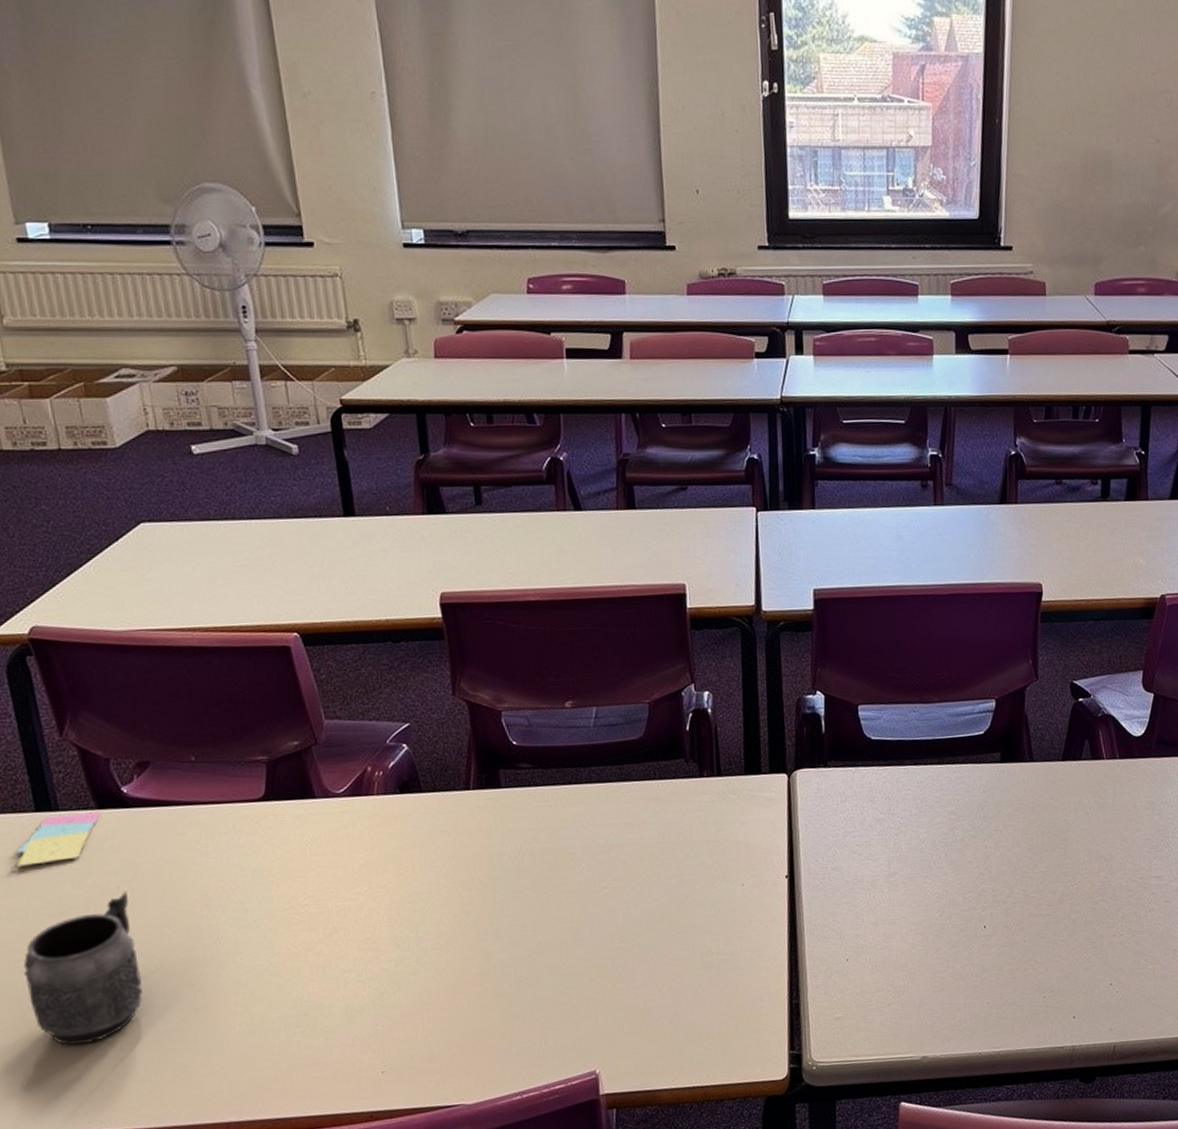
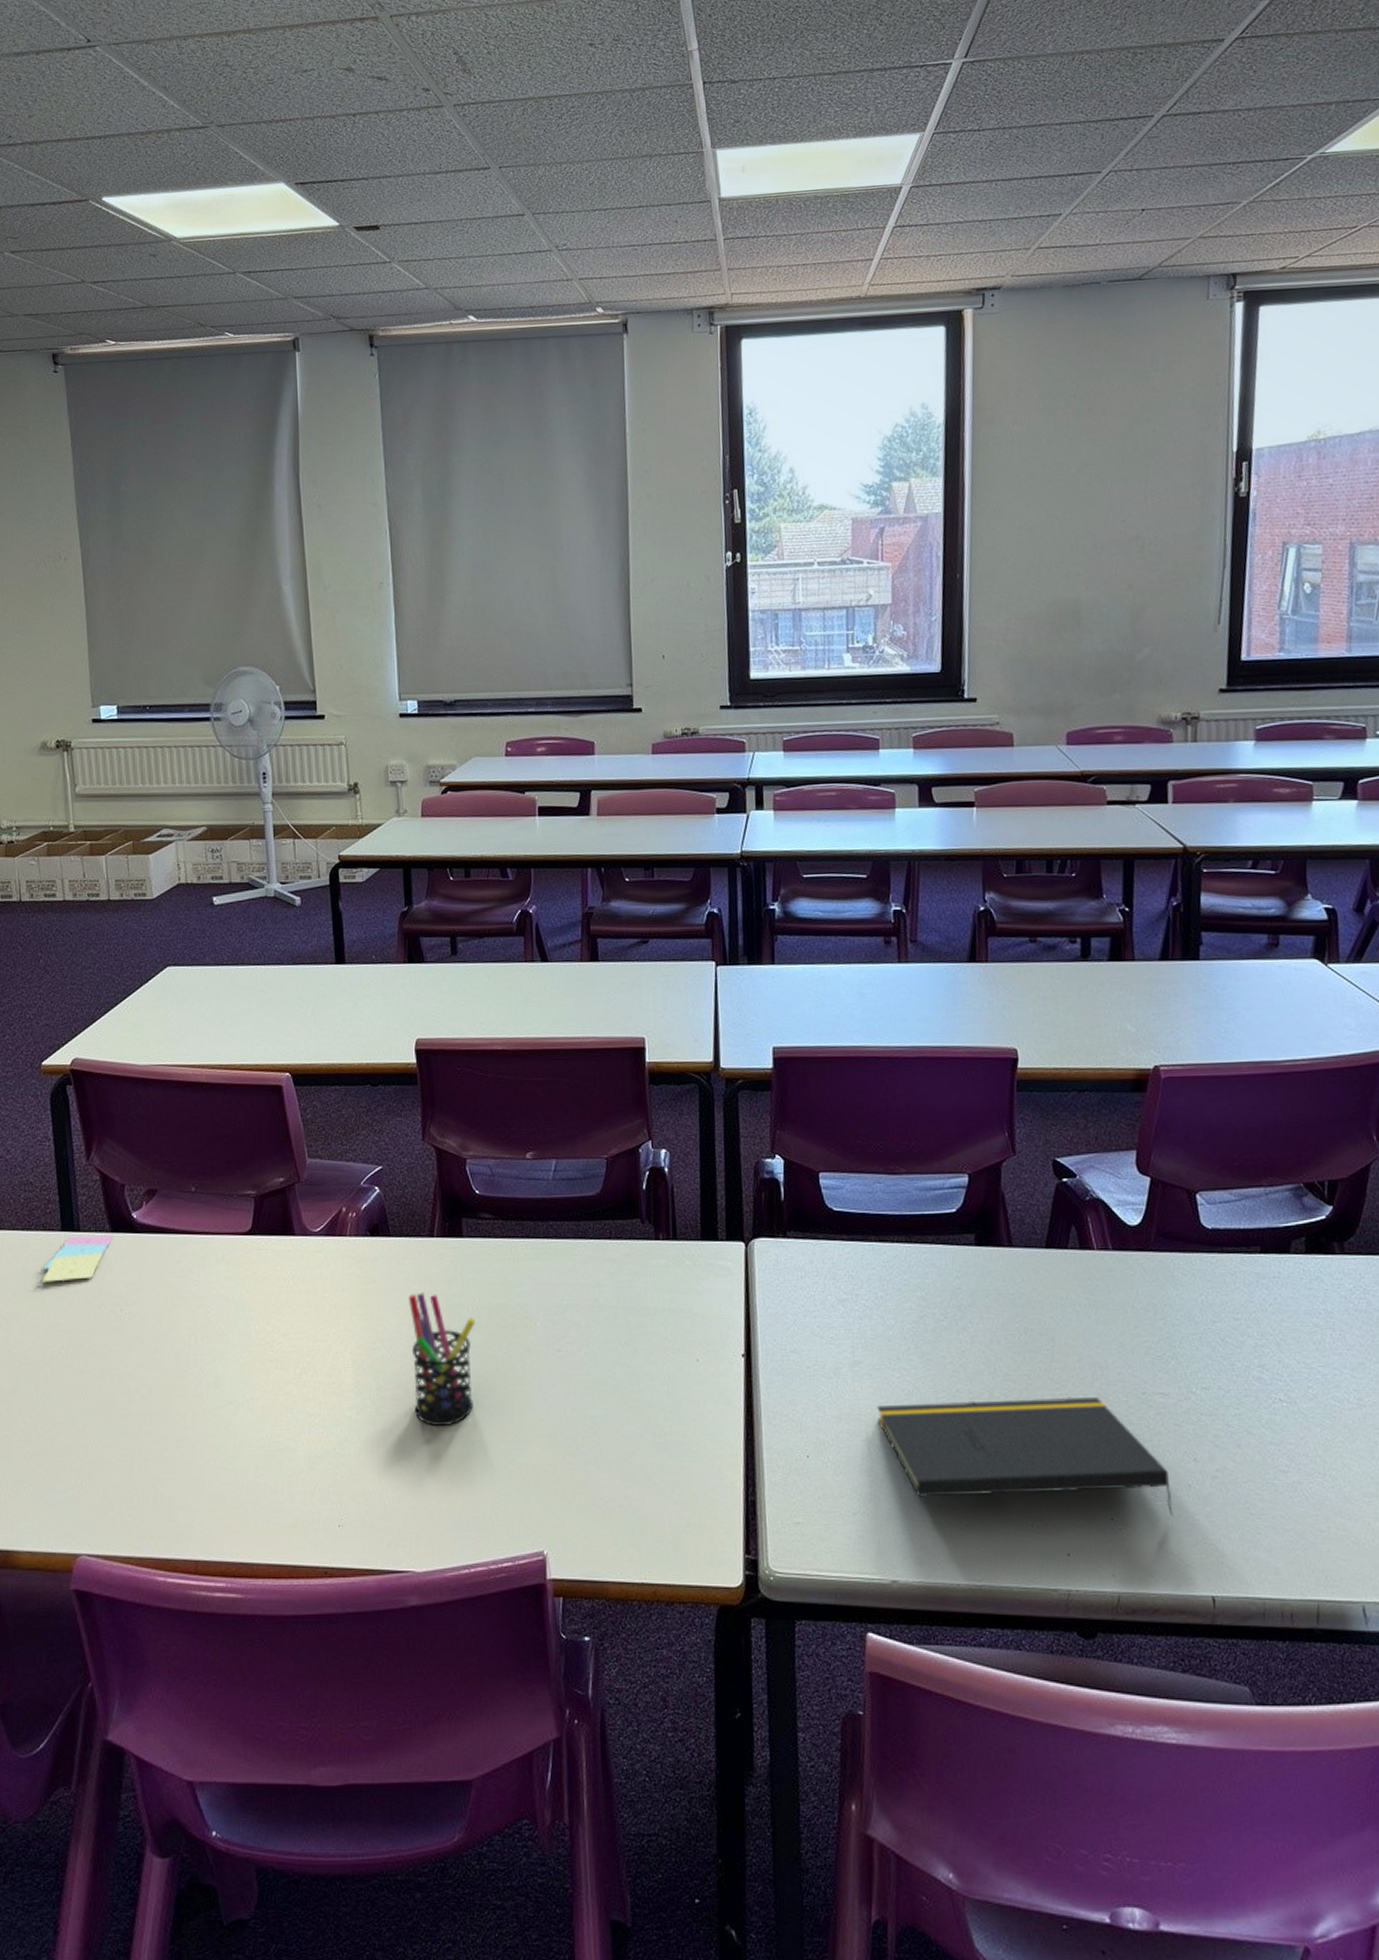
mug: present [23,892,143,1046] -> none [38,1315,134,1463]
pen holder: none [444,844,519,970] -> present [408,1292,477,1427]
notepad: none [911,885,1161,984] -> present [877,1396,1173,1516]

